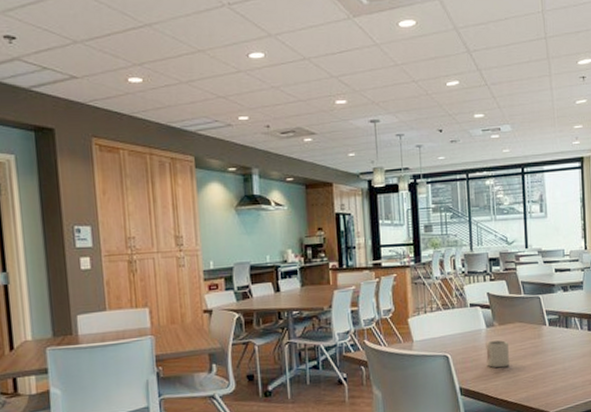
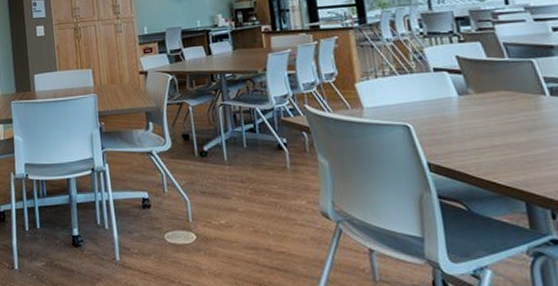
cup: present [486,340,509,368] -> none [459,111,495,143]

